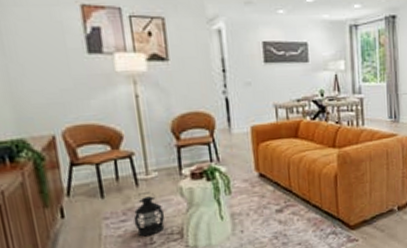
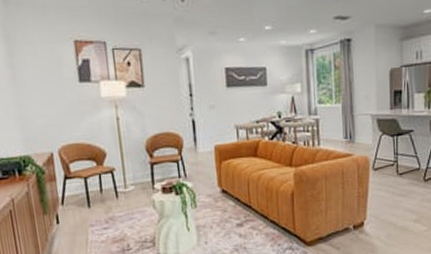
lantern: present [133,192,165,237] -> none [114,204,140,243]

